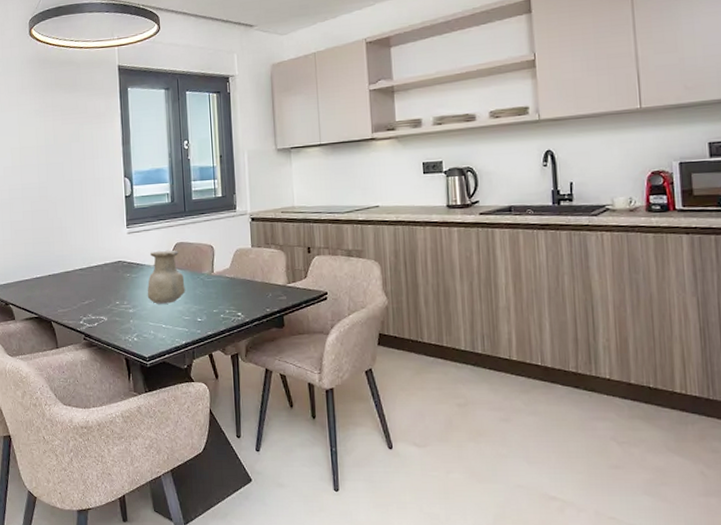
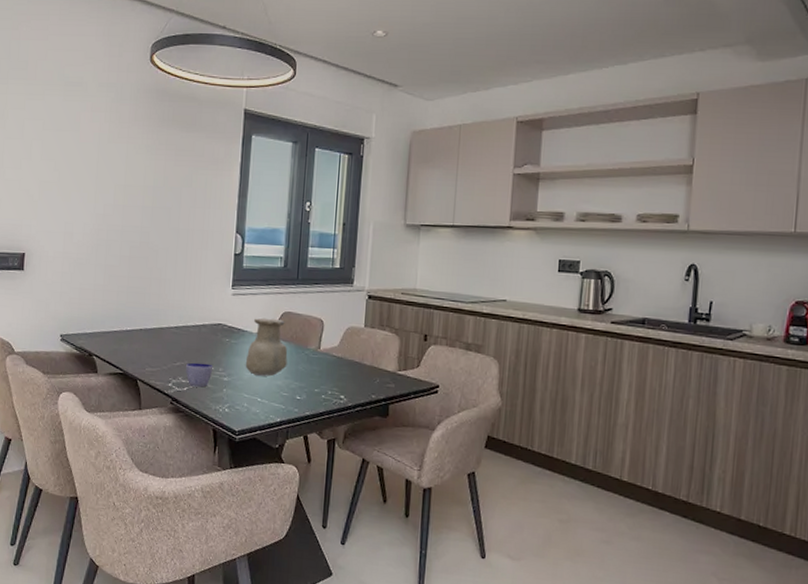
cup: none [94,299,119,322] -> present [186,362,214,388]

